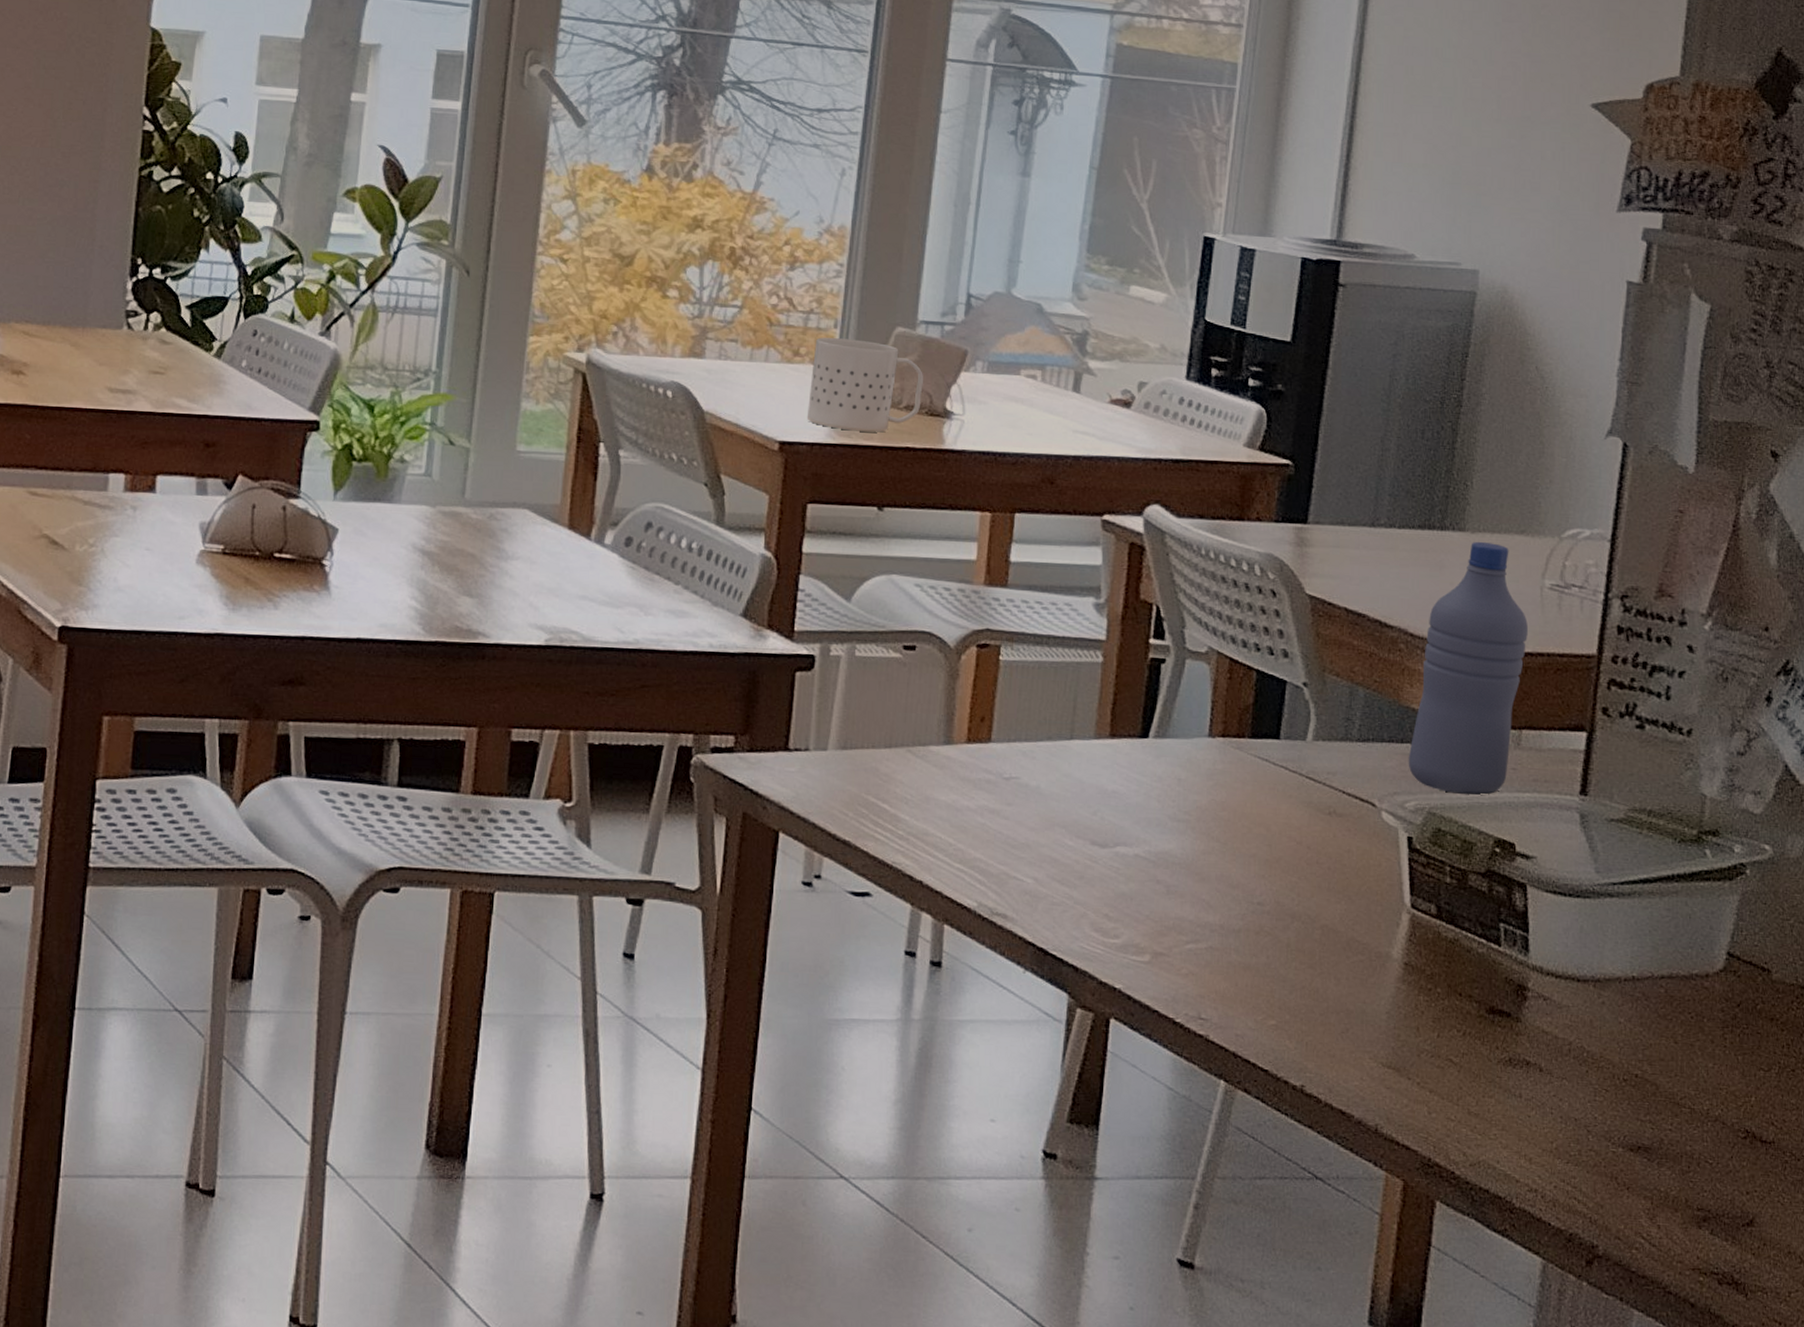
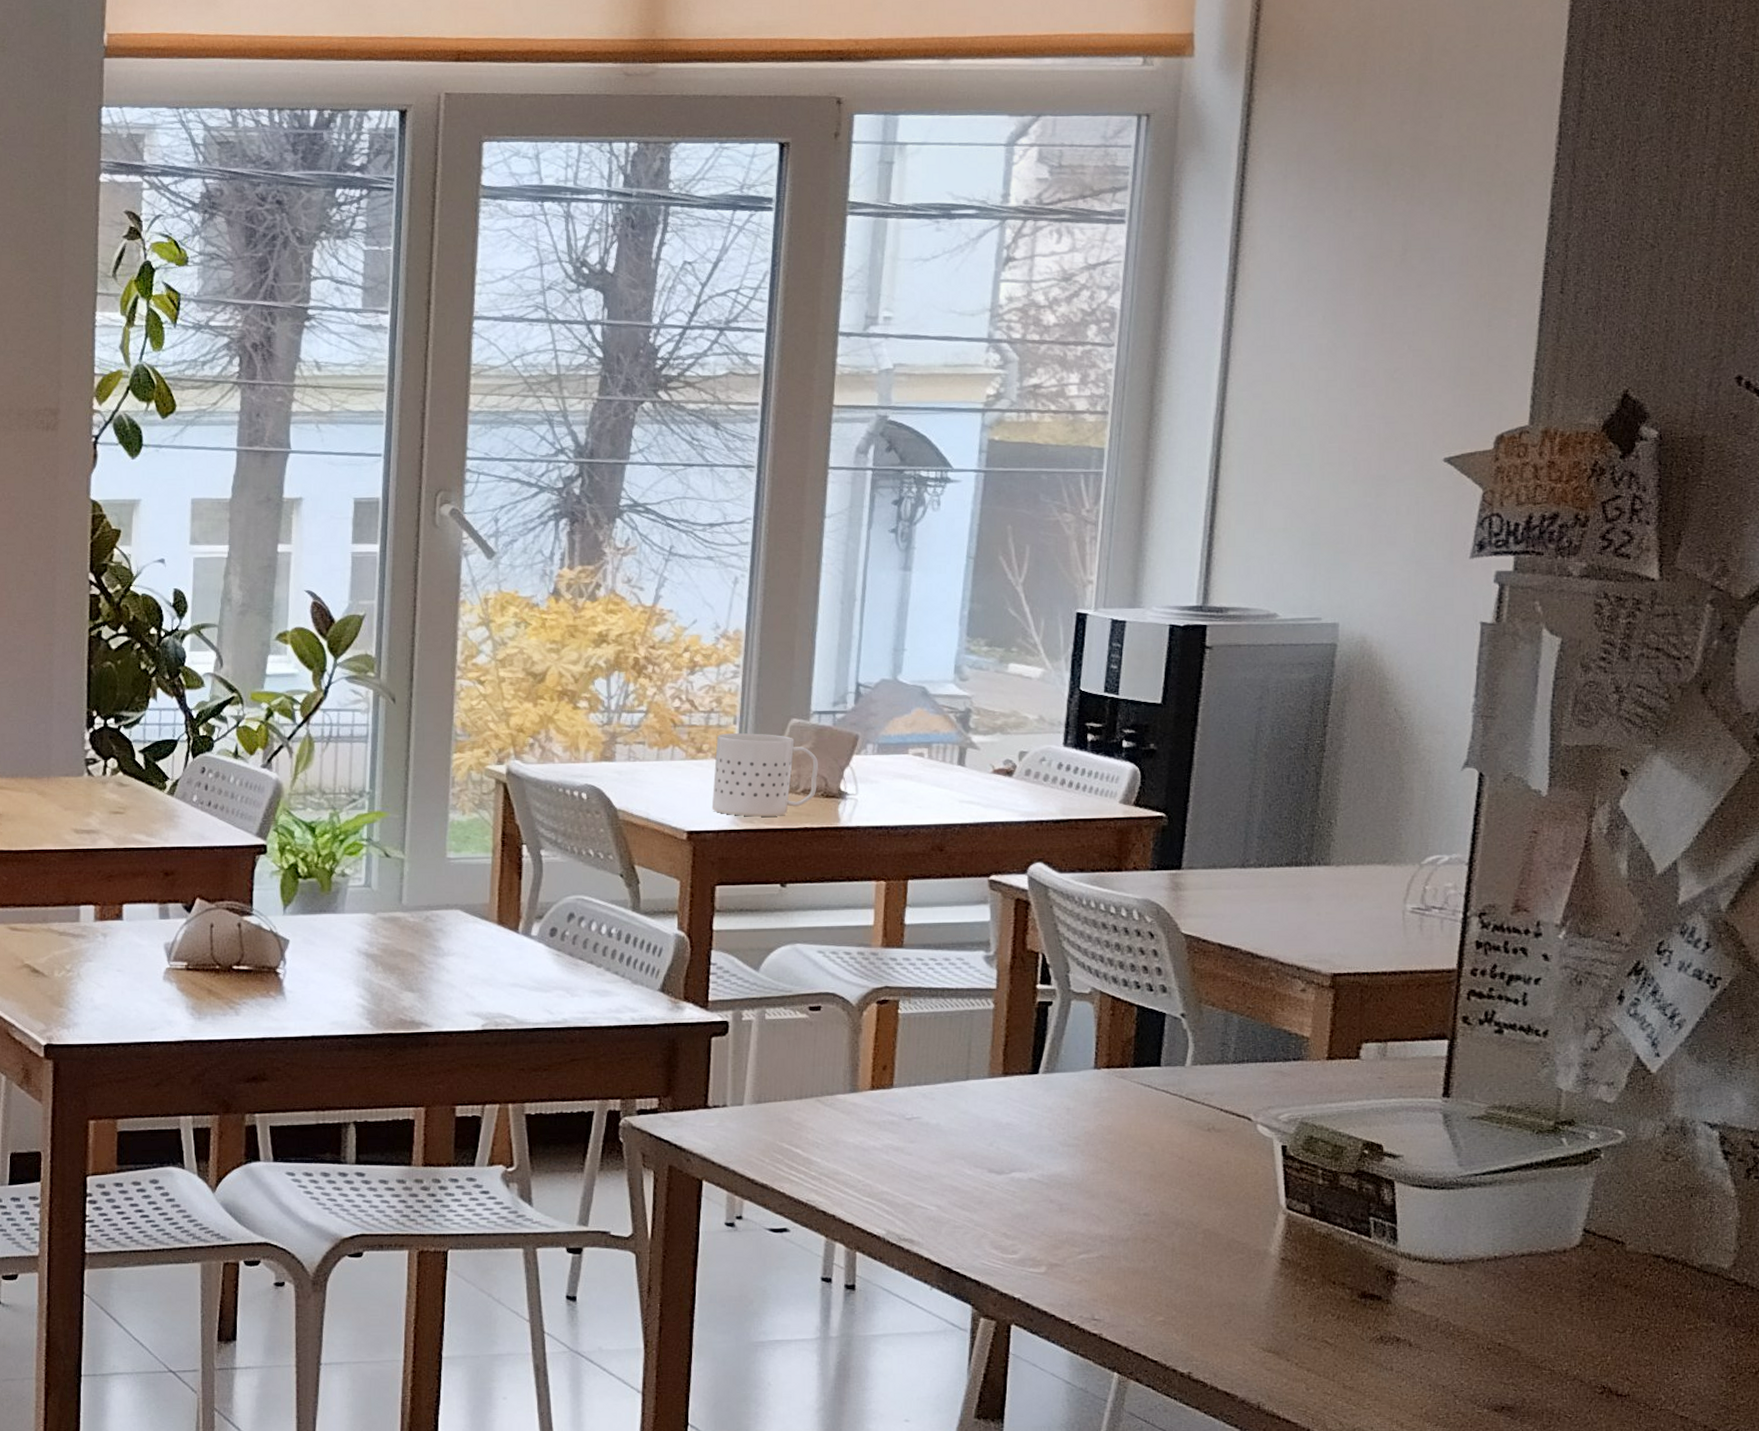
water bottle: present [1408,541,1529,796] -> none [1281,873,1392,1105]

